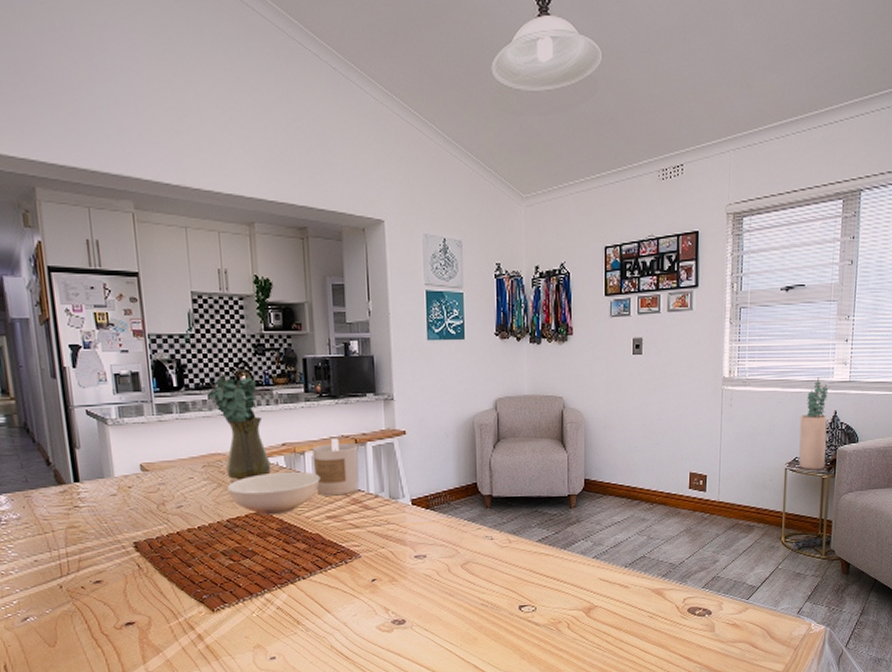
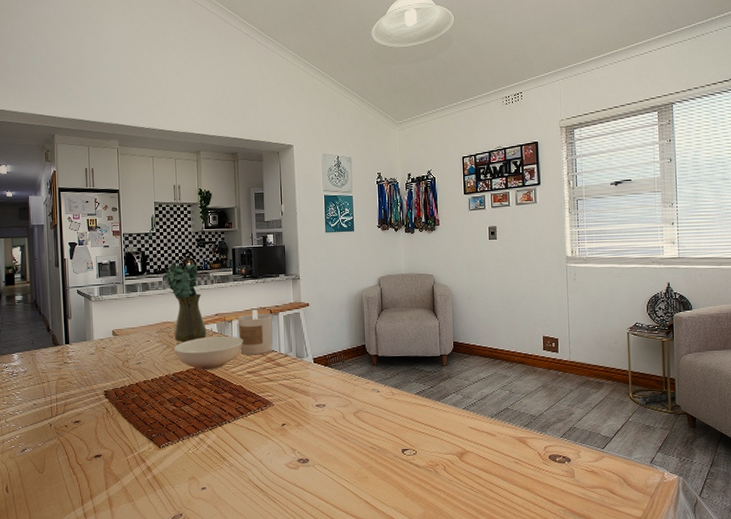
vase: present [798,377,829,470] -> none [636,255,664,334]

